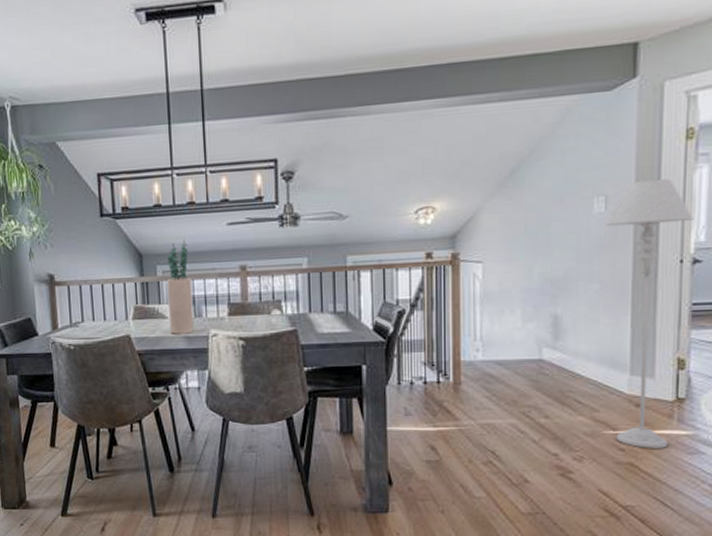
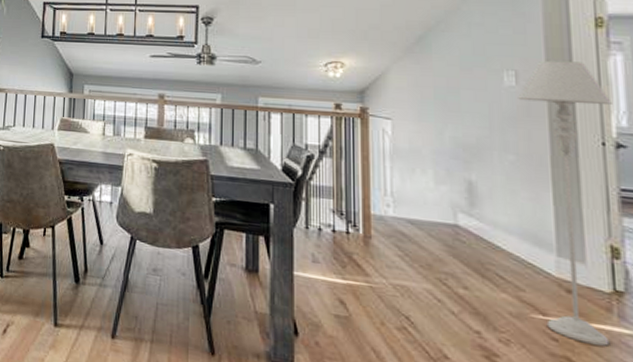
vase: present [166,239,194,334] -> none [89,65,114,150]

